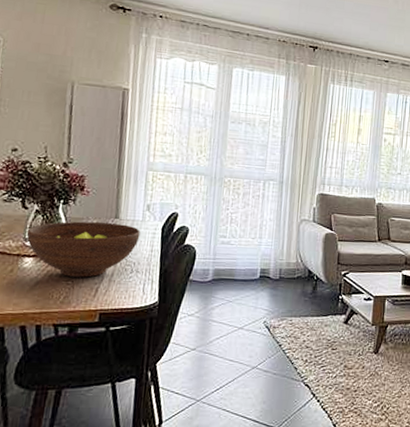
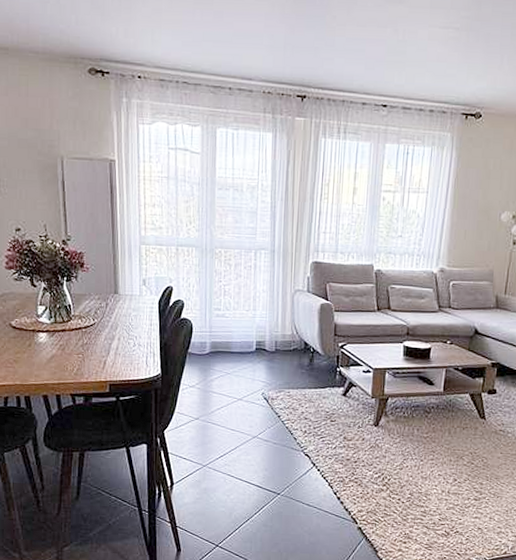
fruit bowl: present [26,221,140,278] -> none [38,297,139,351]

